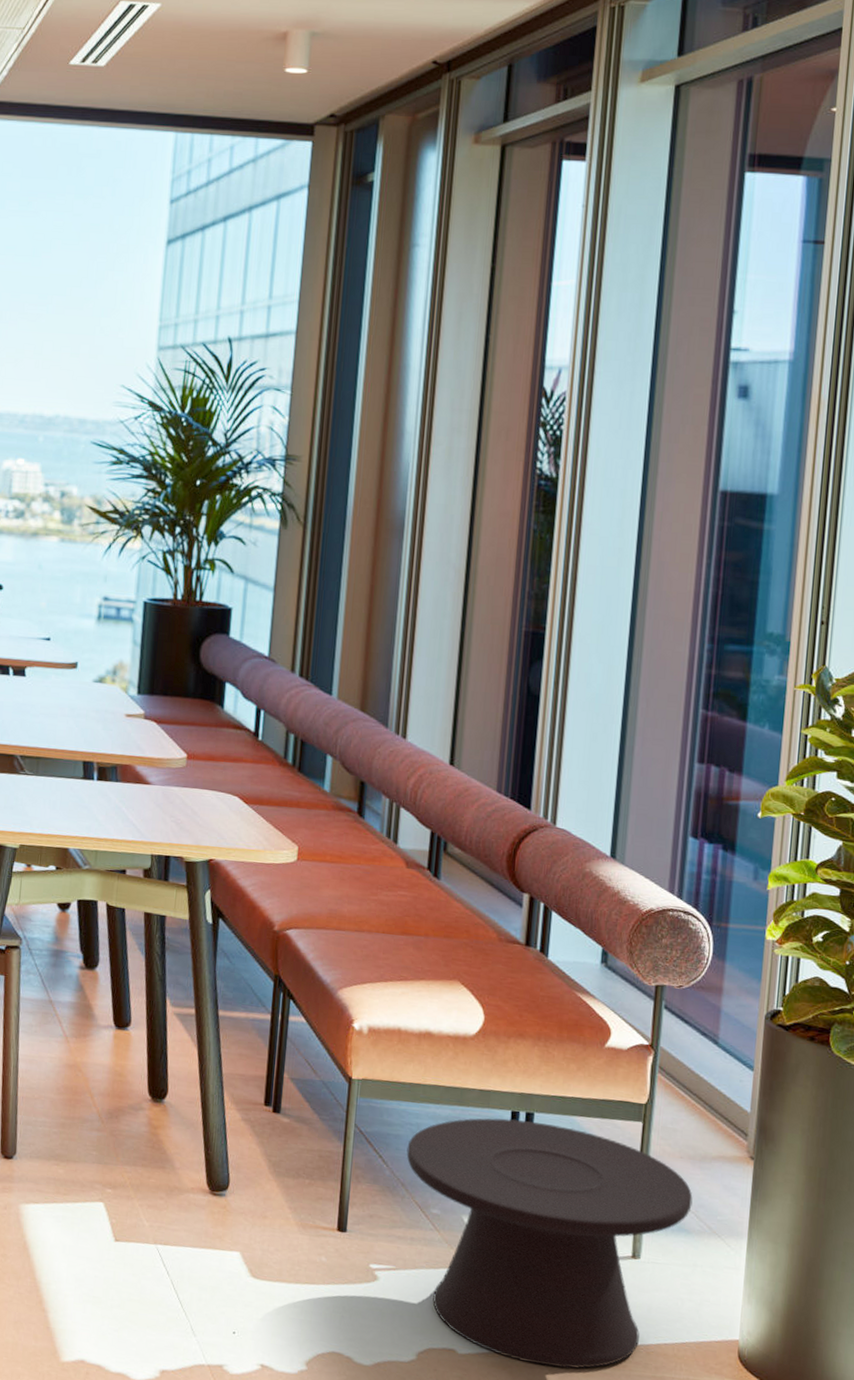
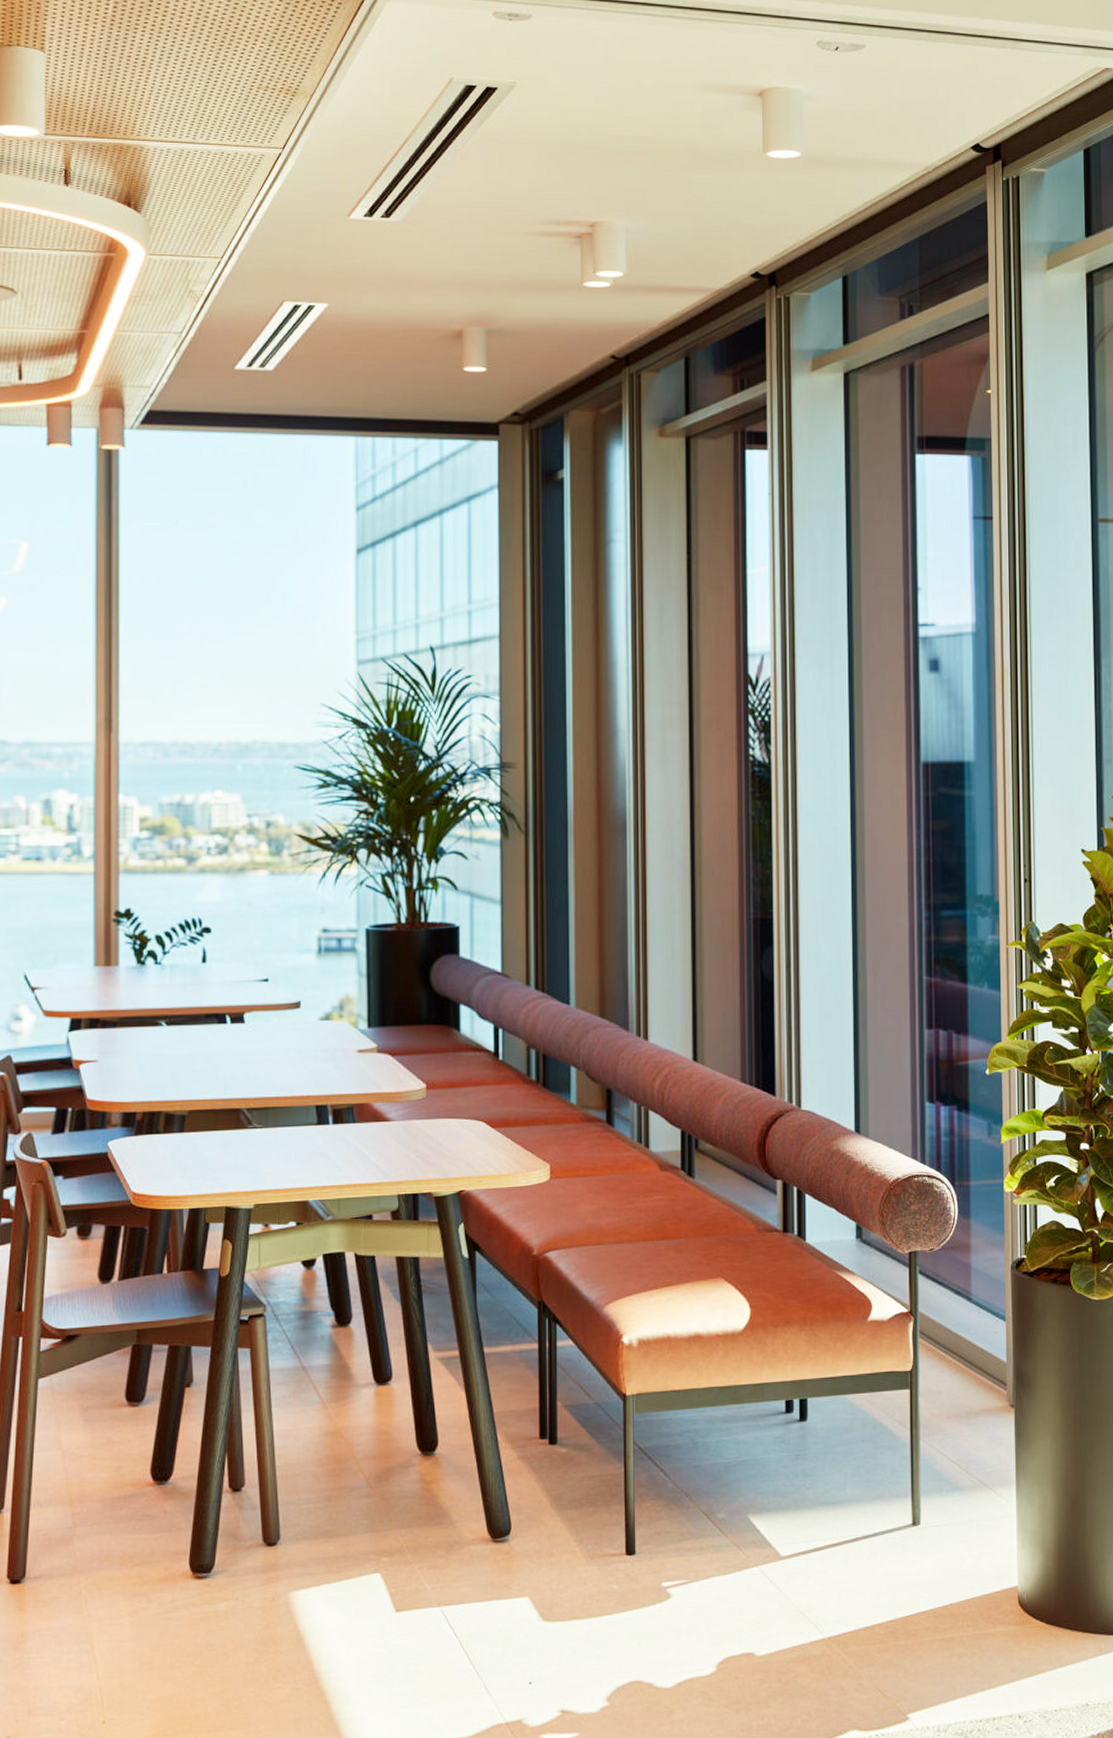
side table: present [406,1118,693,1369] -> none [687,1407,963,1651]

